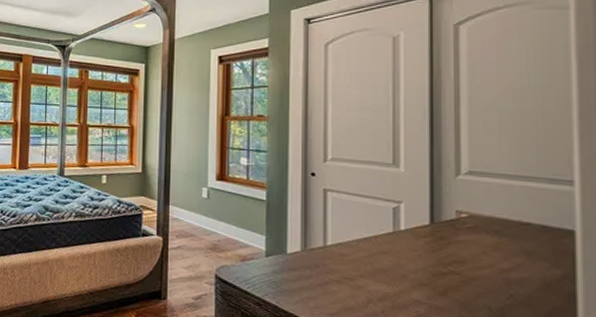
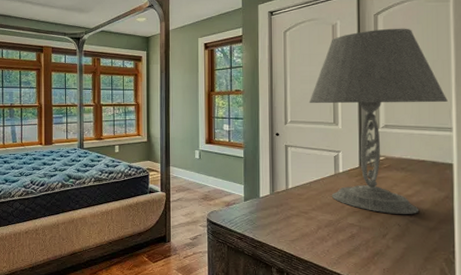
table lamp: none [357,43,566,296] -> present [309,28,448,214]

